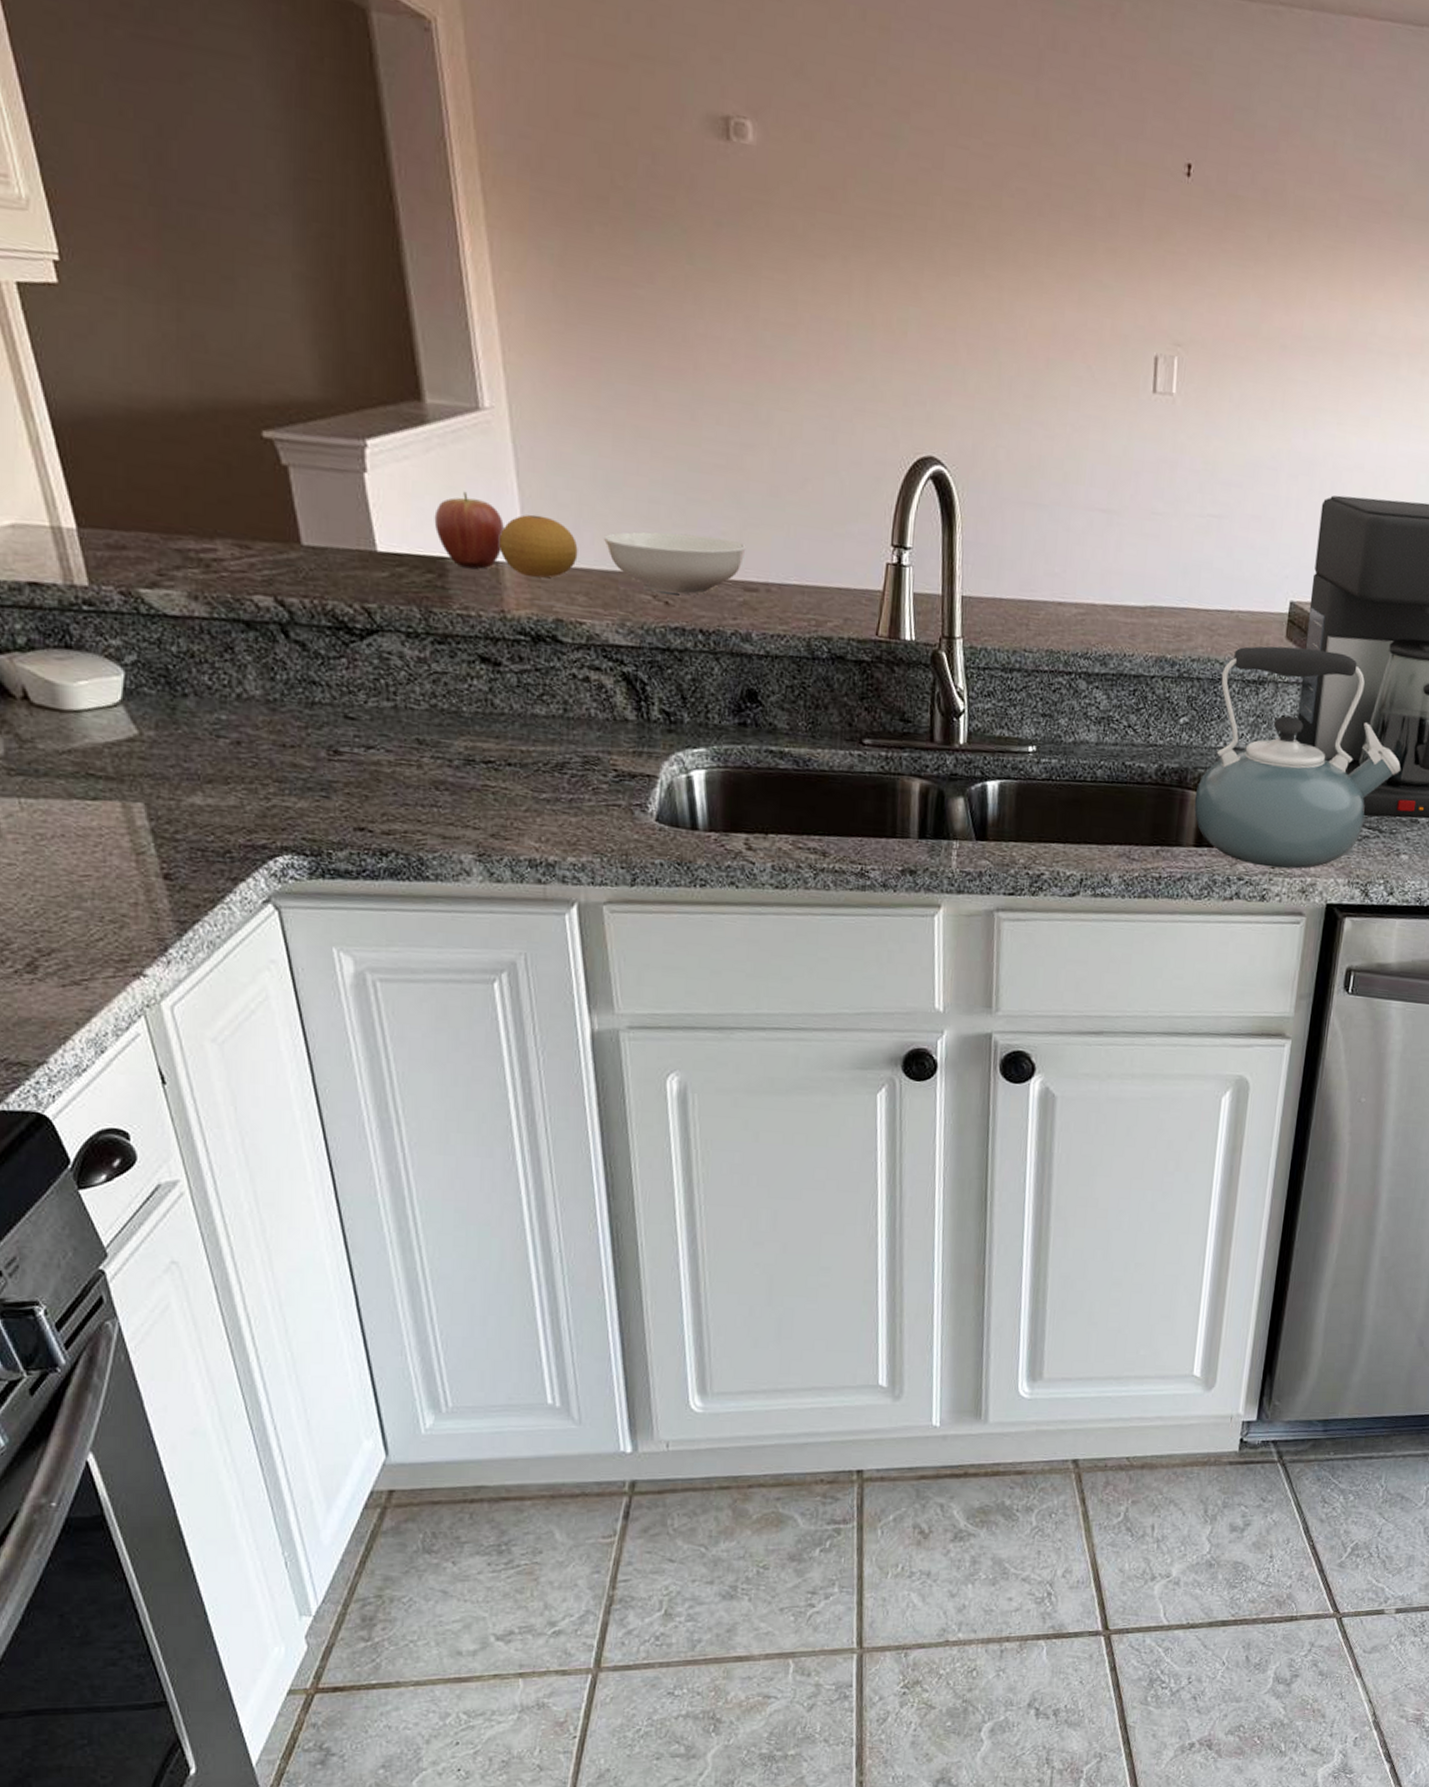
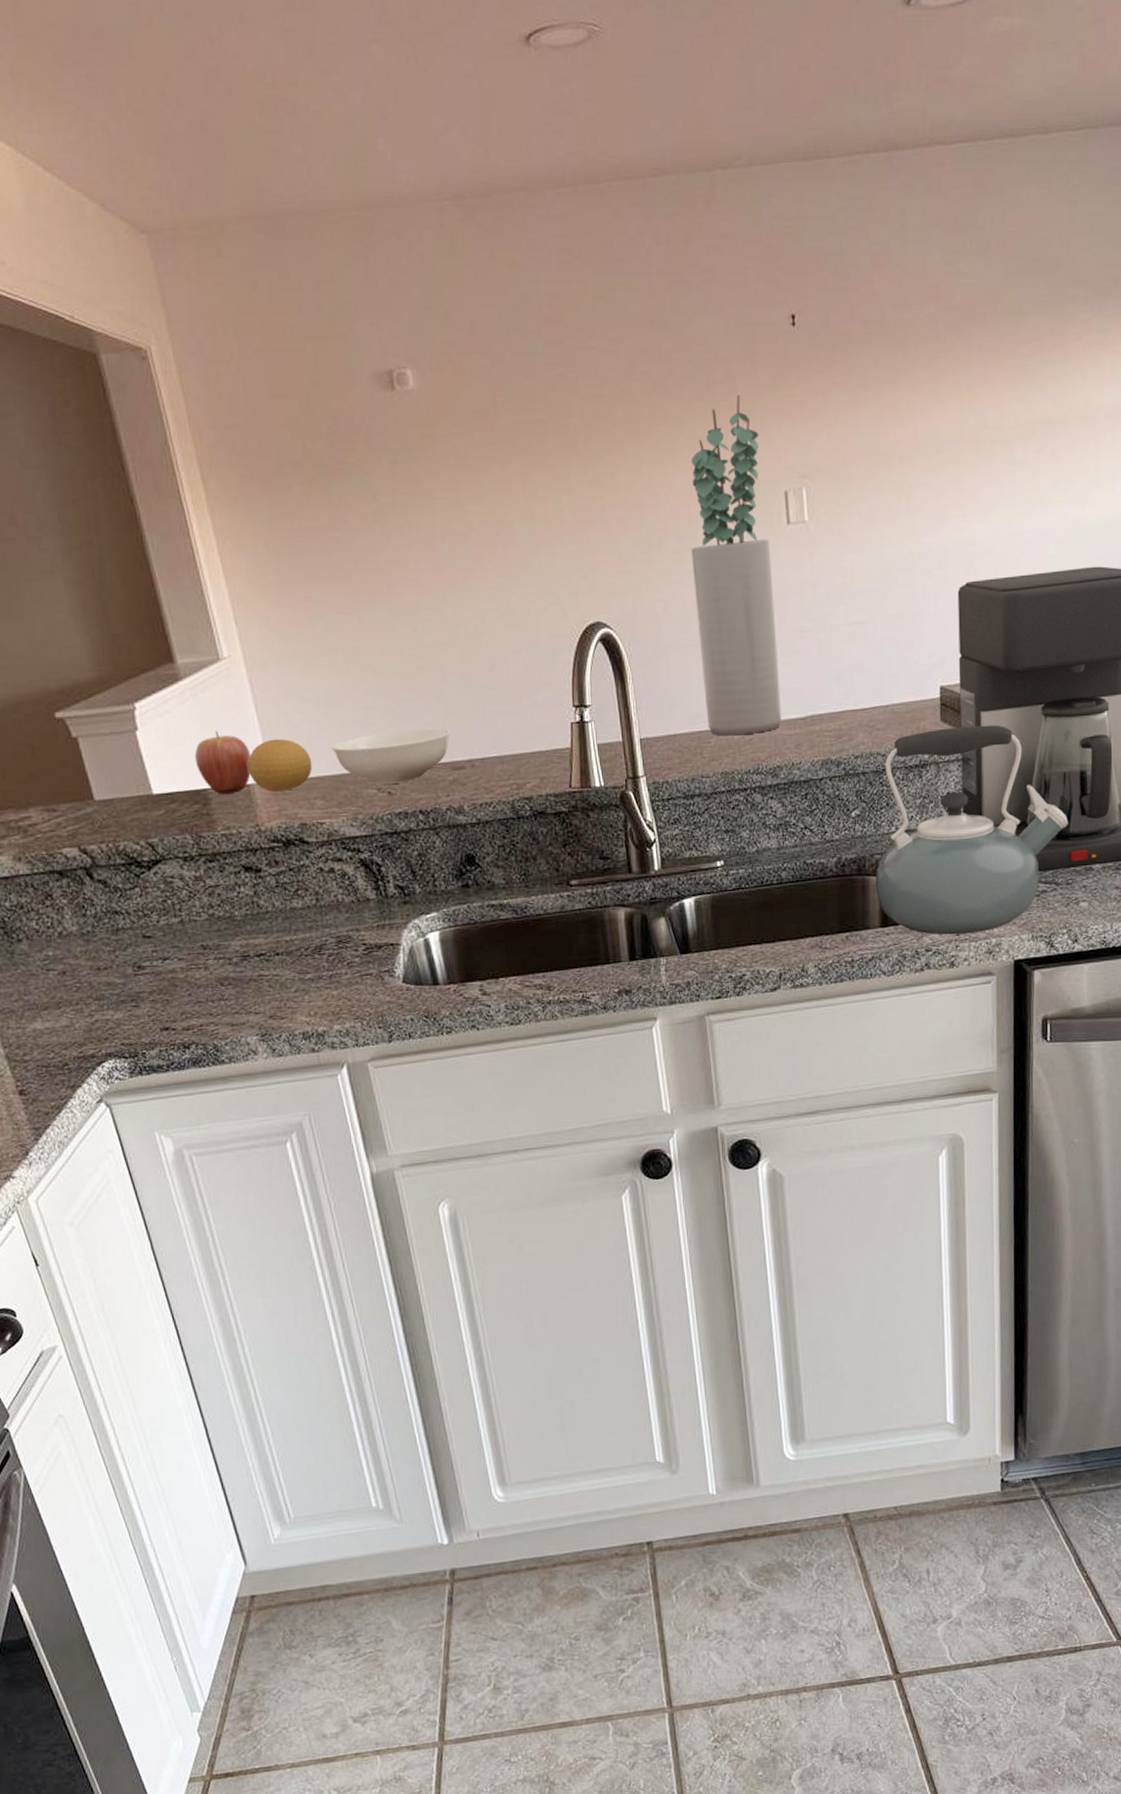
vase: none [1038,238,1136,614] -> present [690,394,782,736]

